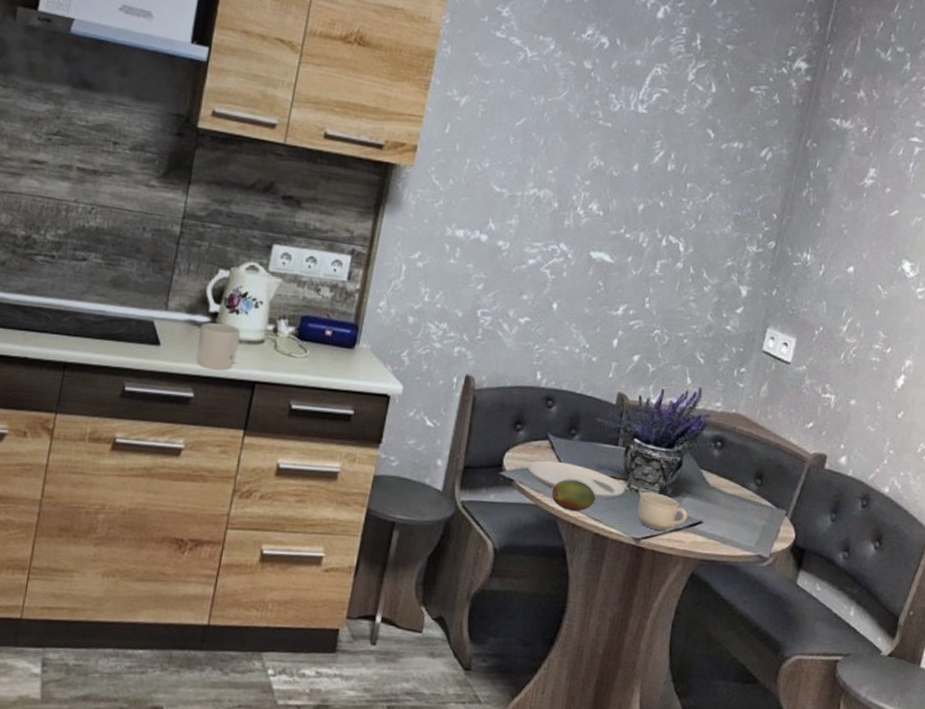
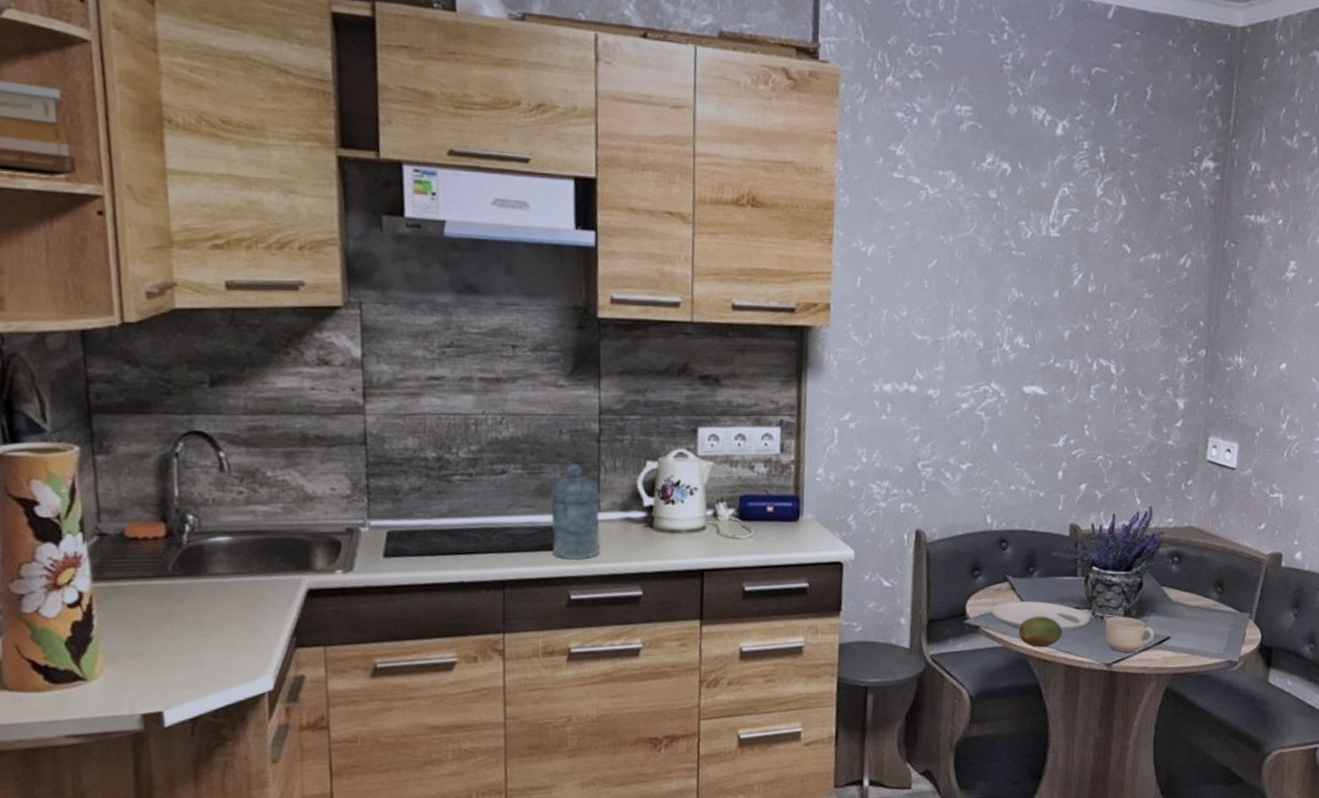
canister: none [115,260,171,354] -> present [549,462,601,560]
mug: present [196,322,241,371] -> none [637,516,681,565]

